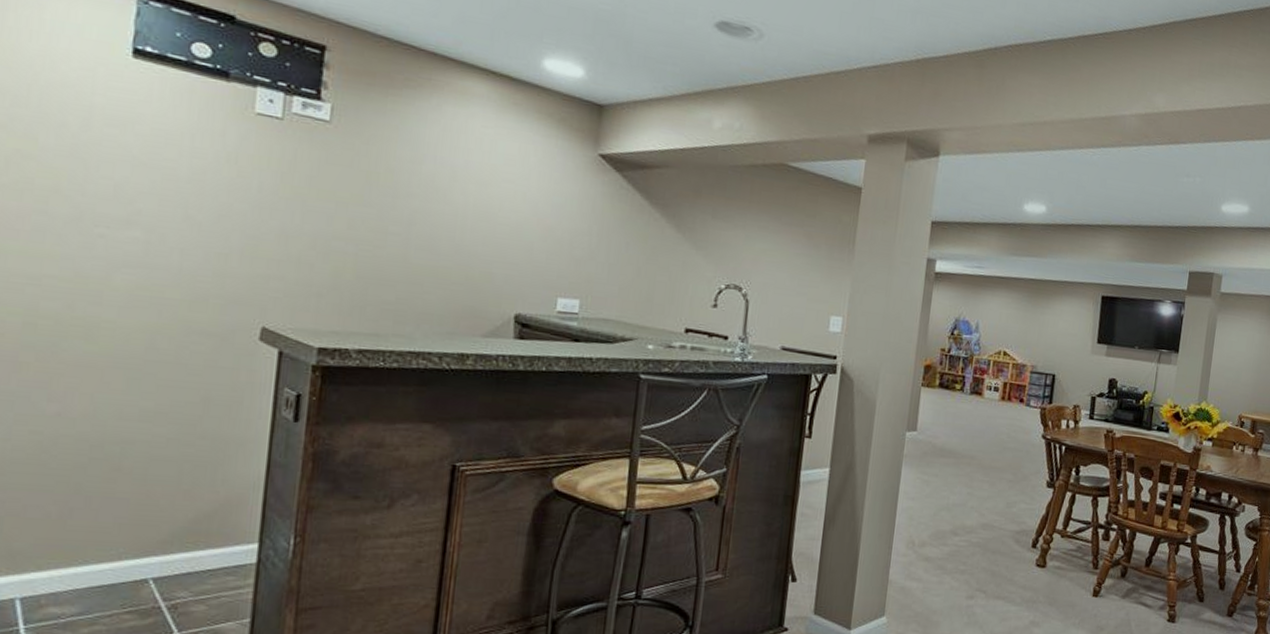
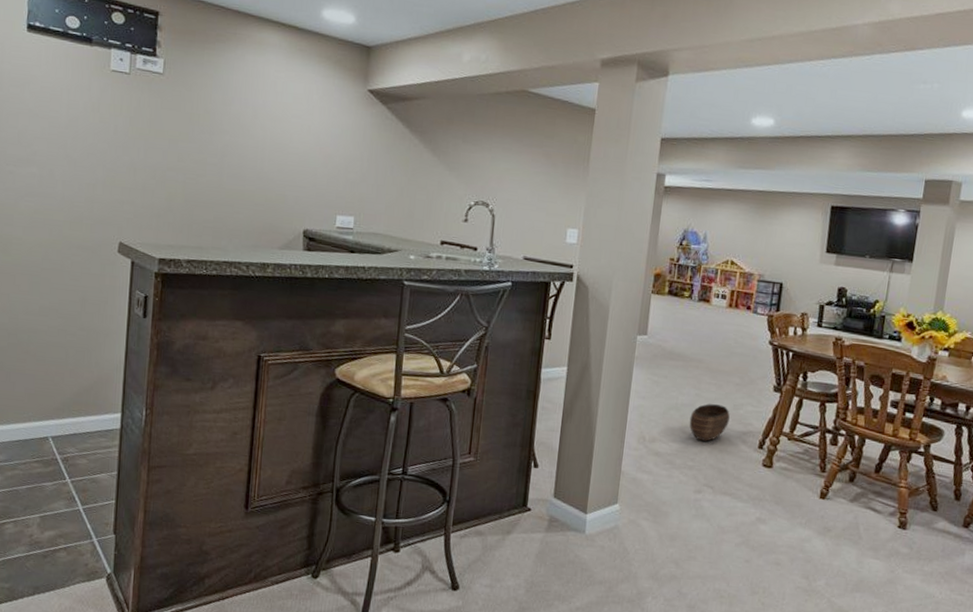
basket: none [960,503,1003,543] -> present [689,403,730,441]

